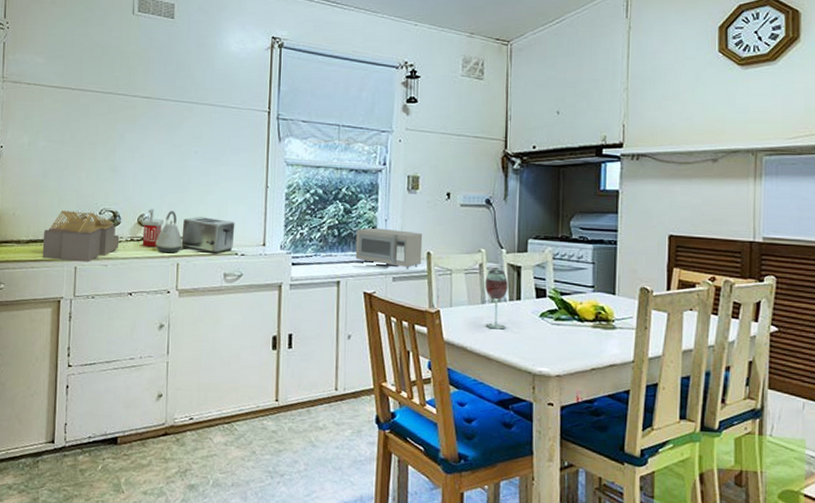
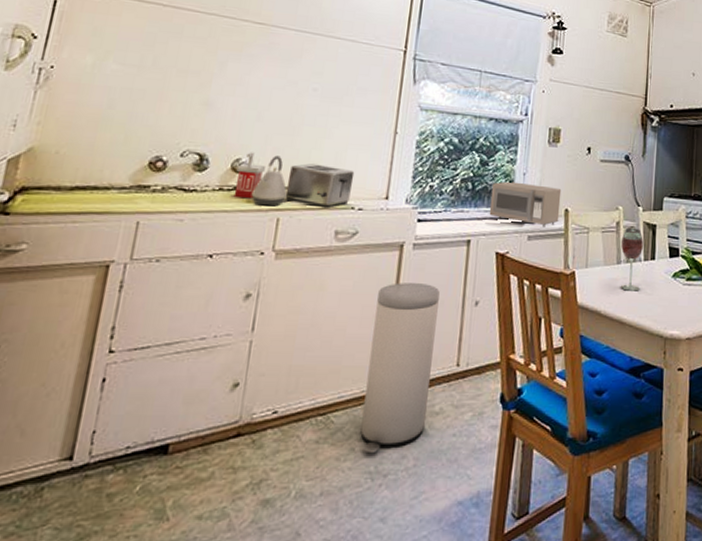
architectural model: present [42,210,120,262] -> none [90,150,205,216]
pedal bin: none [259,317,316,457] -> present [360,282,440,454]

